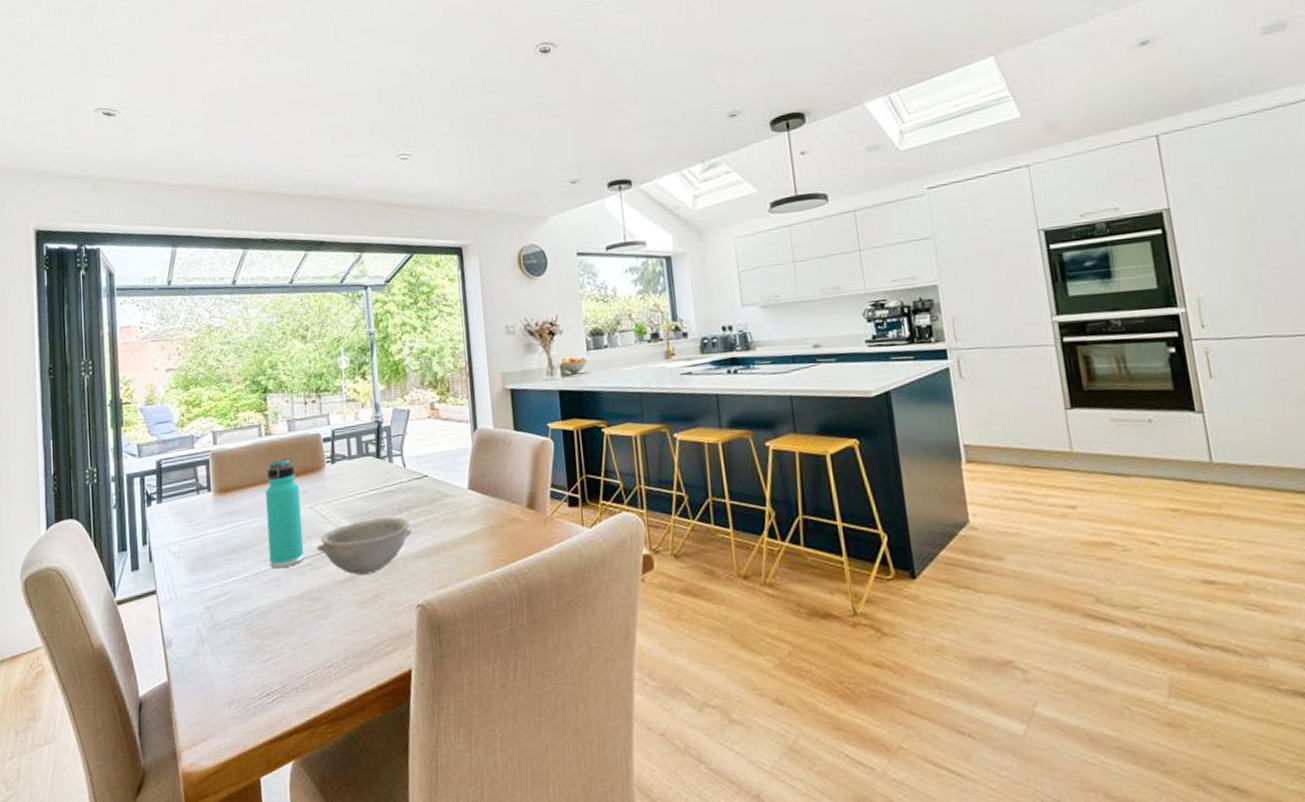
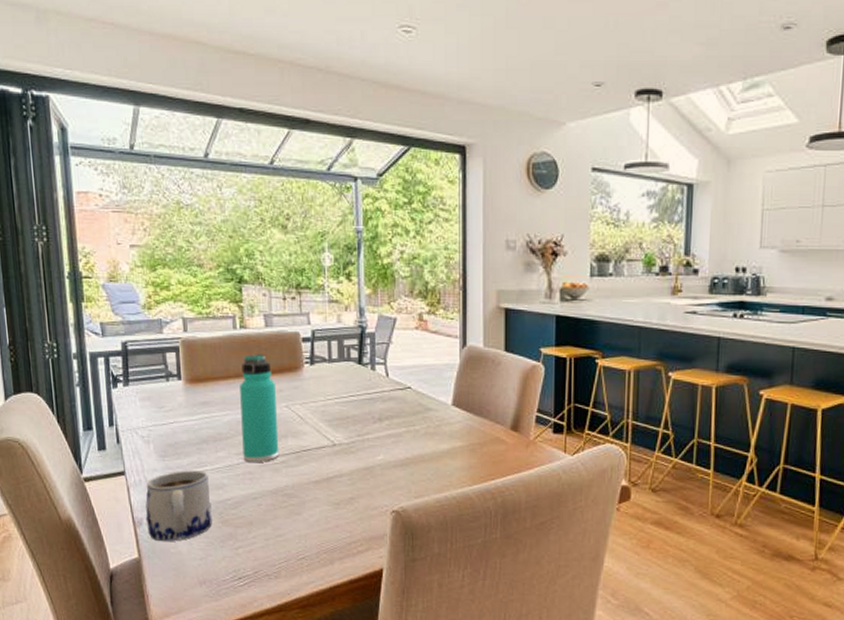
mug: none [175,582,240,662] -> present [145,470,212,542]
bowl: present [317,517,412,575] -> none [293,424,391,478]

